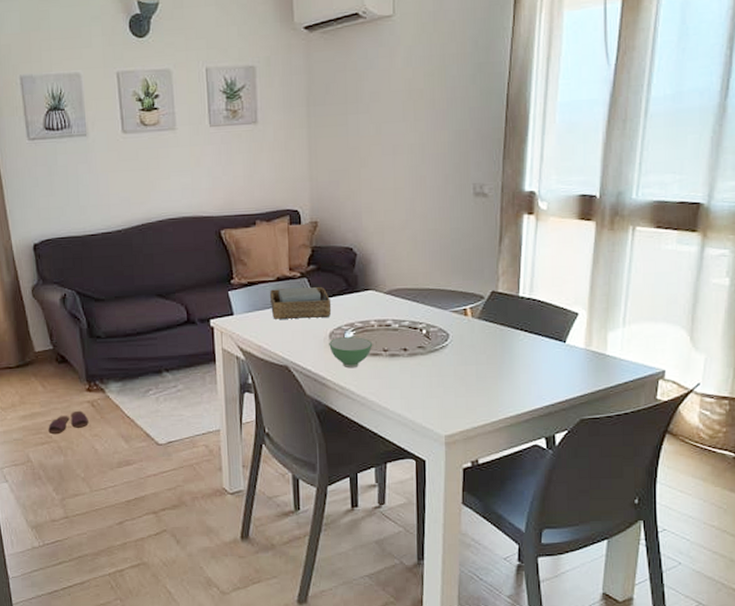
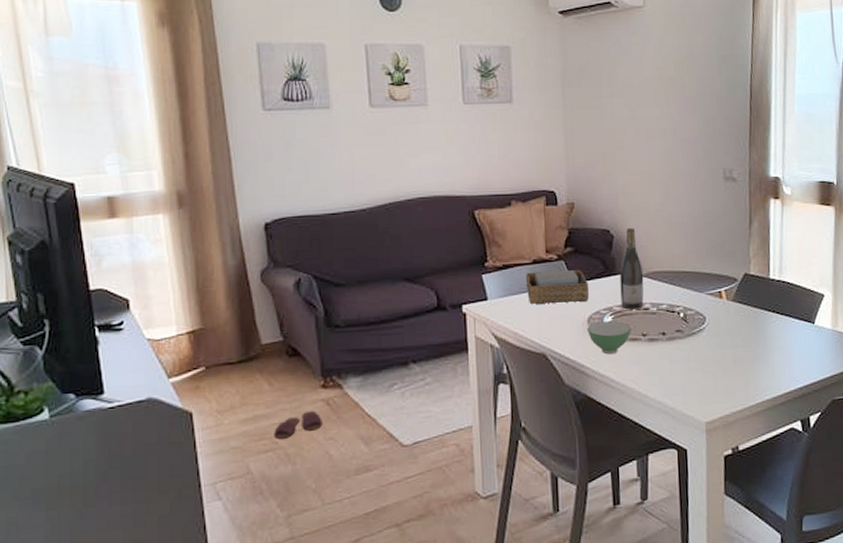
wine bottle: none [362,245,387,326] -> present [619,227,644,310]

